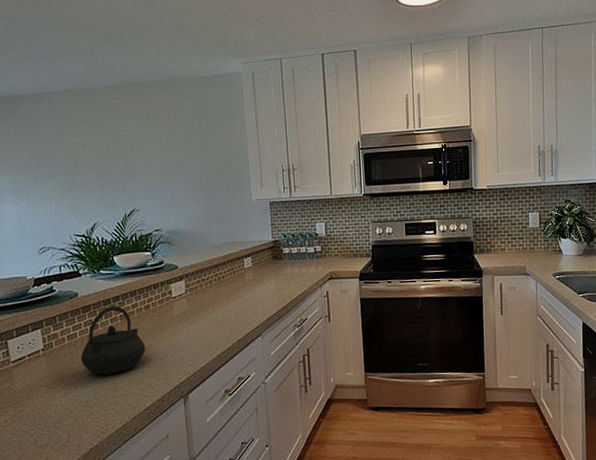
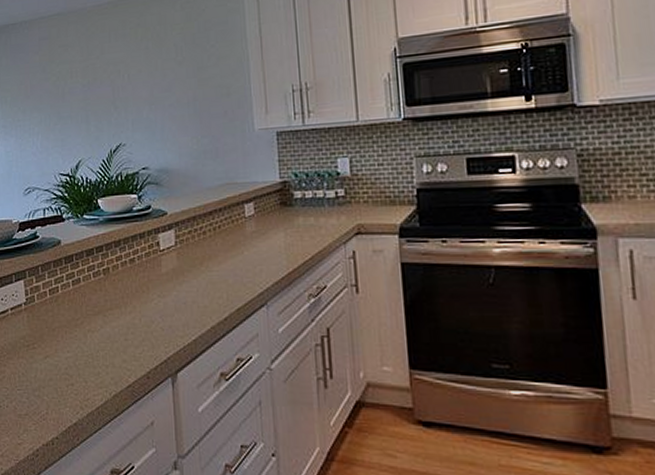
kettle: present [80,305,146,375] -> none [61,257,130,339]

